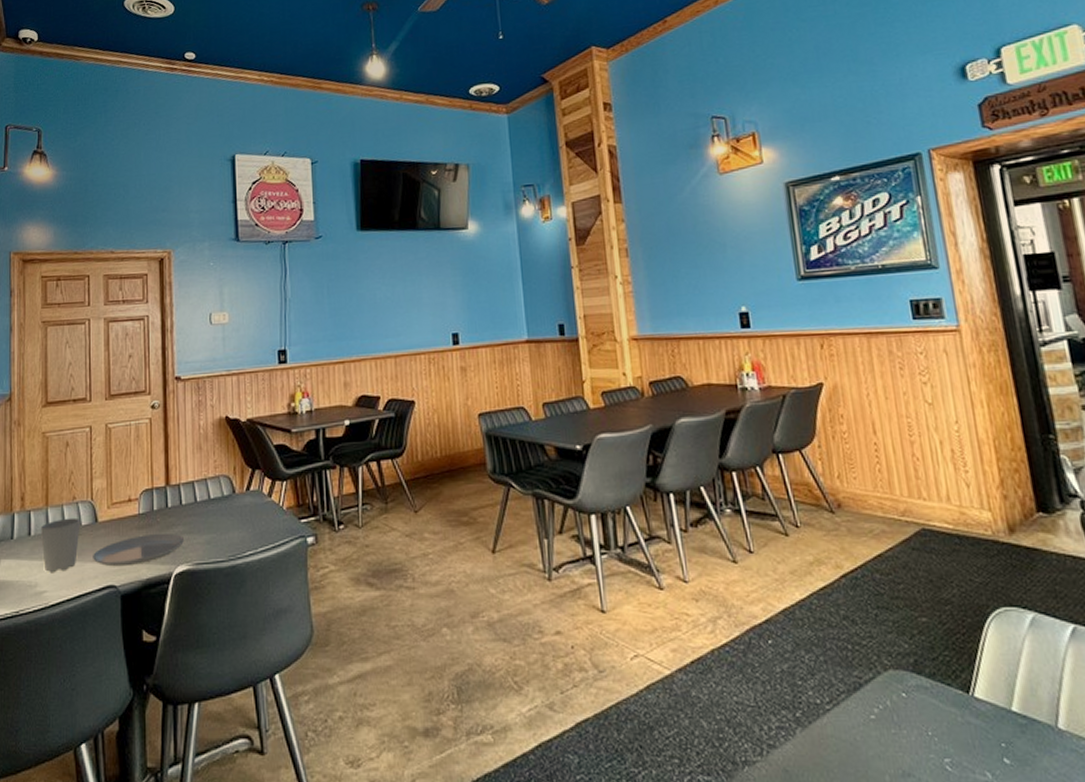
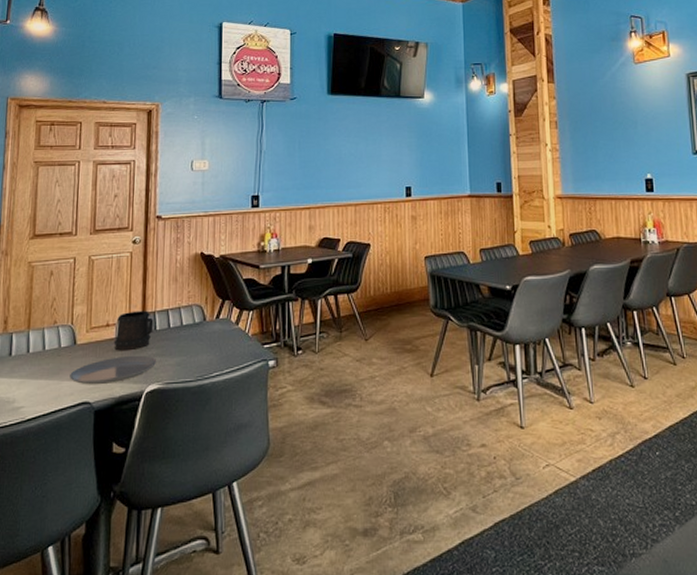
cup: present [41,517,81,574] -> none [21,340,60,391]
beer mug: none [137,483,179,529] -> present [113,310,154,351]

